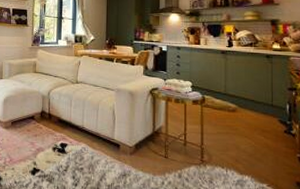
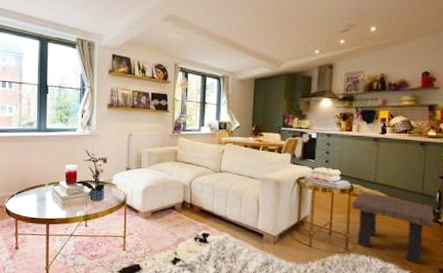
side table: none [204,103,286,176] -> present [351,192,434,264]

